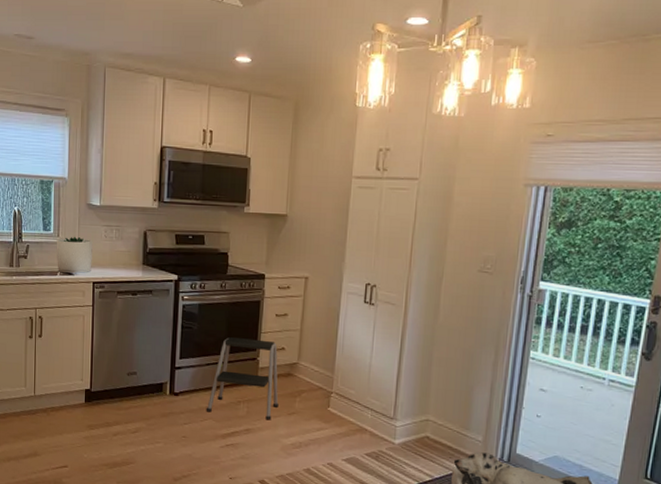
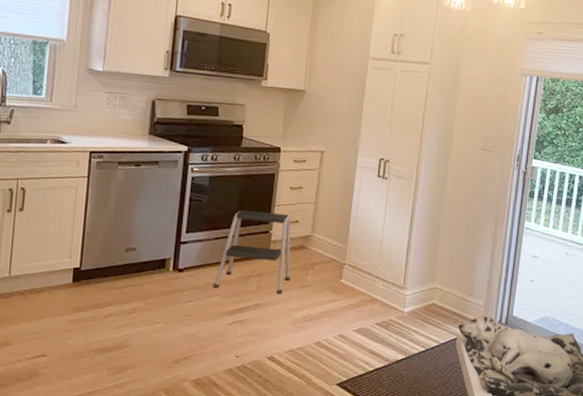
planter: present [56,236,93,274] -> none [47,102,92,142]

